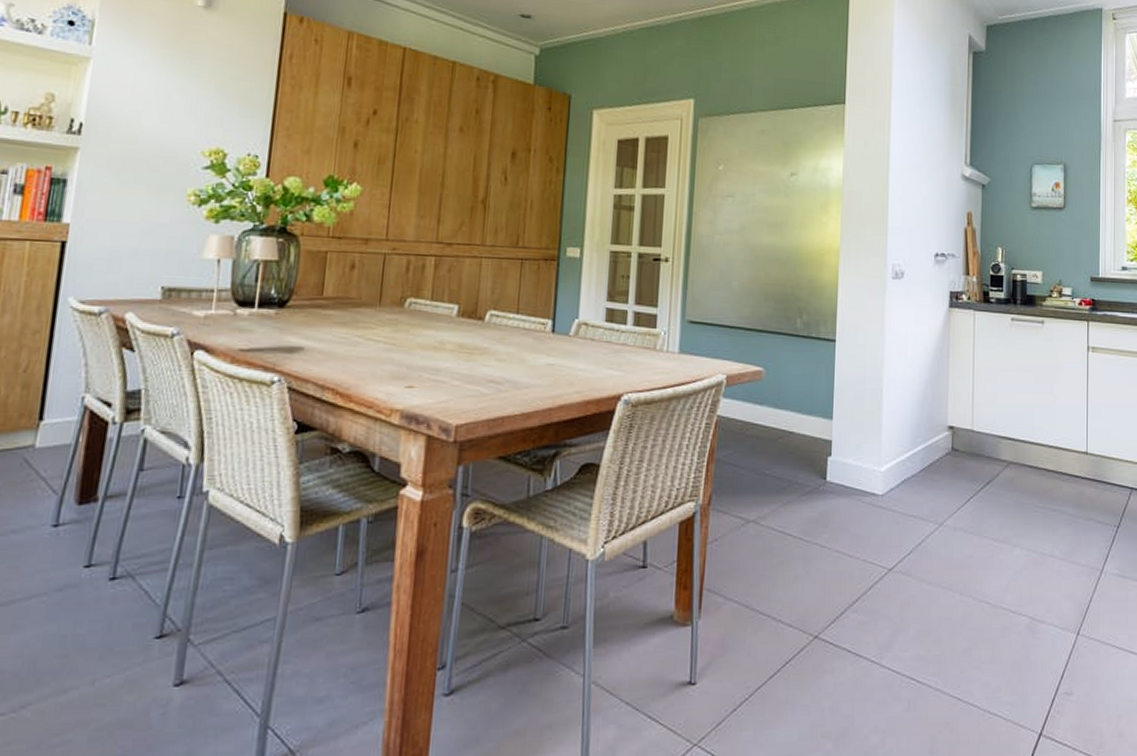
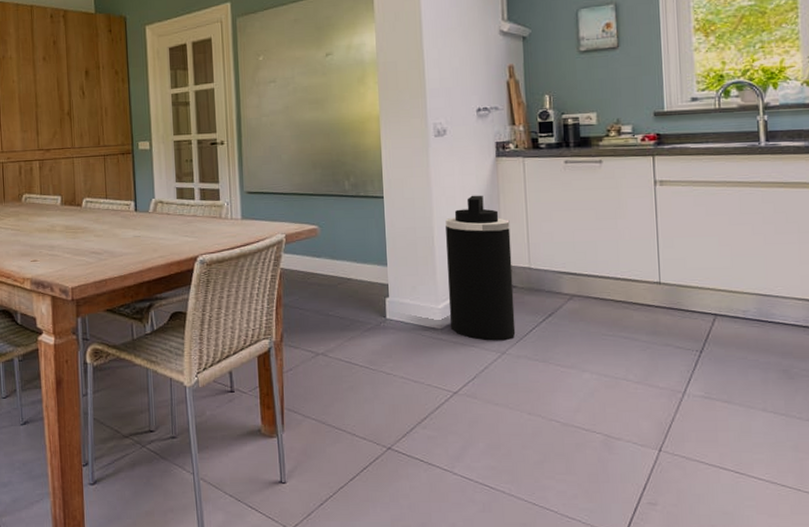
trash can: none [891,346,957,511] -> present [445,195,516,341]

